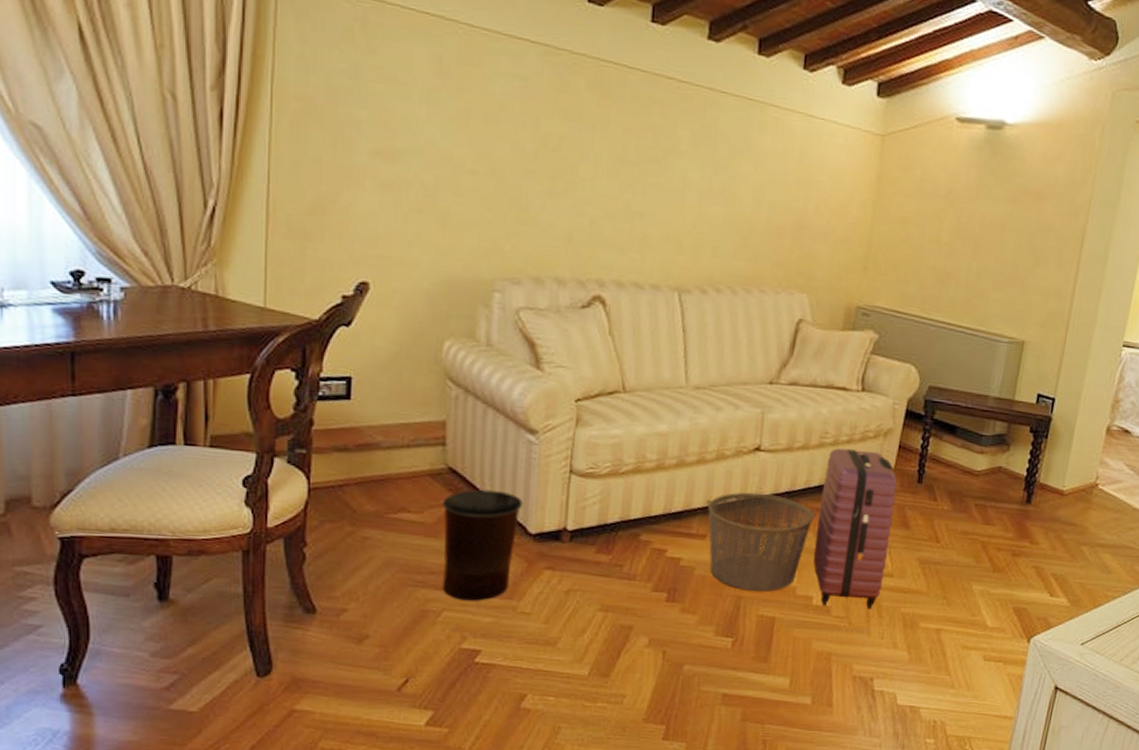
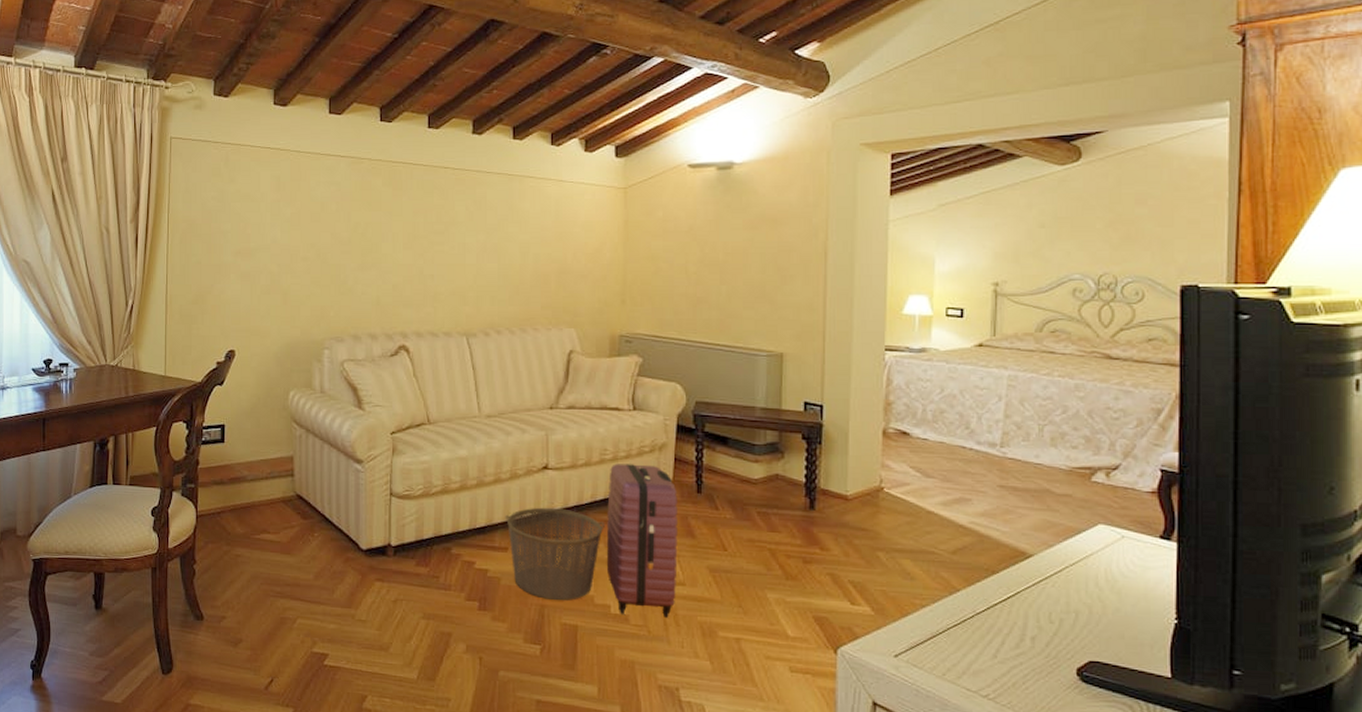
waste bin: present [441,489,523,601] -> none [293,512,355,610]

